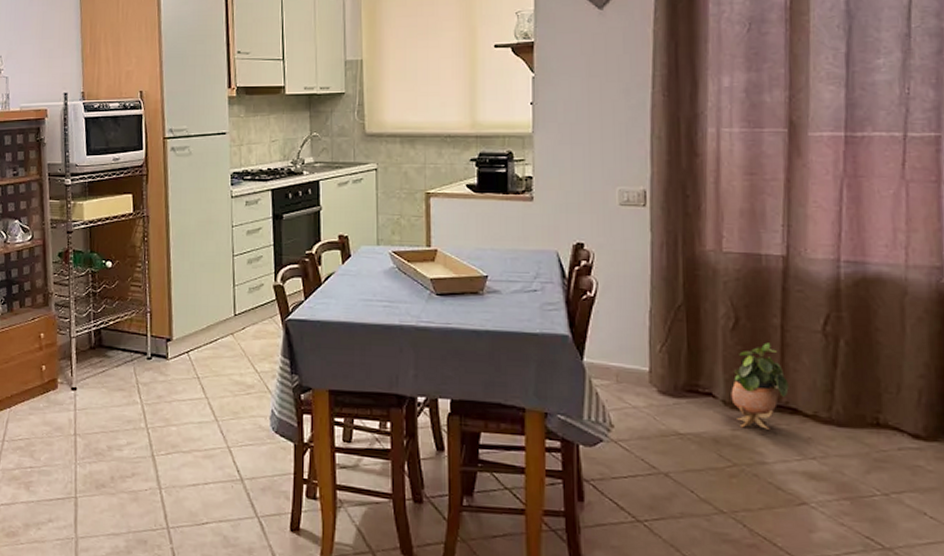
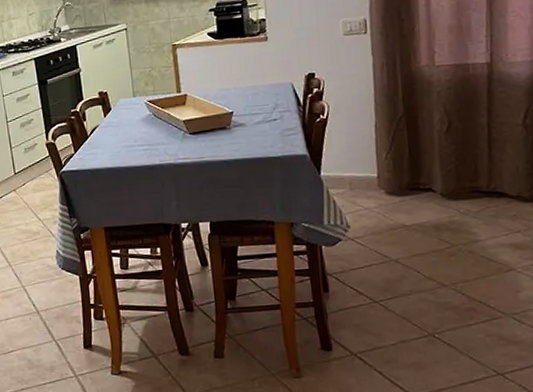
potted plant: present [731,343,789,430] -> none [447,139,496,214]

